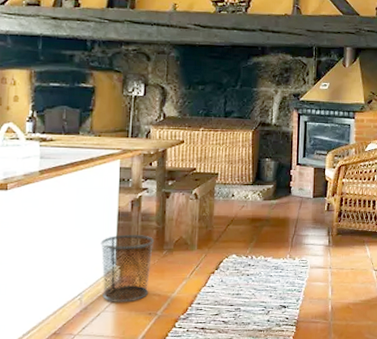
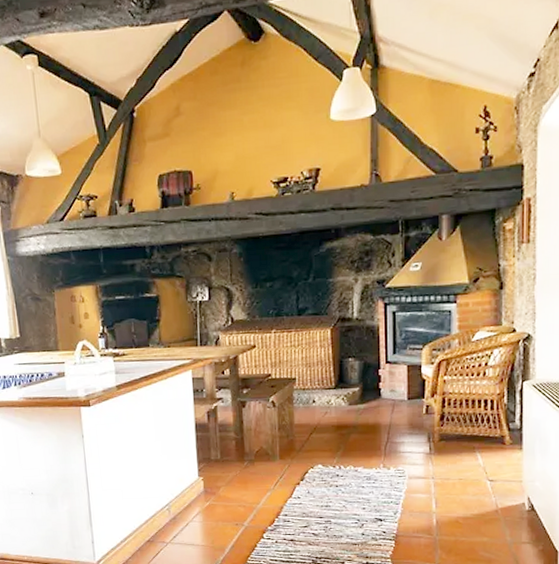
waste bin: present [100,234,155,303] -> none [181,445,235,514]

